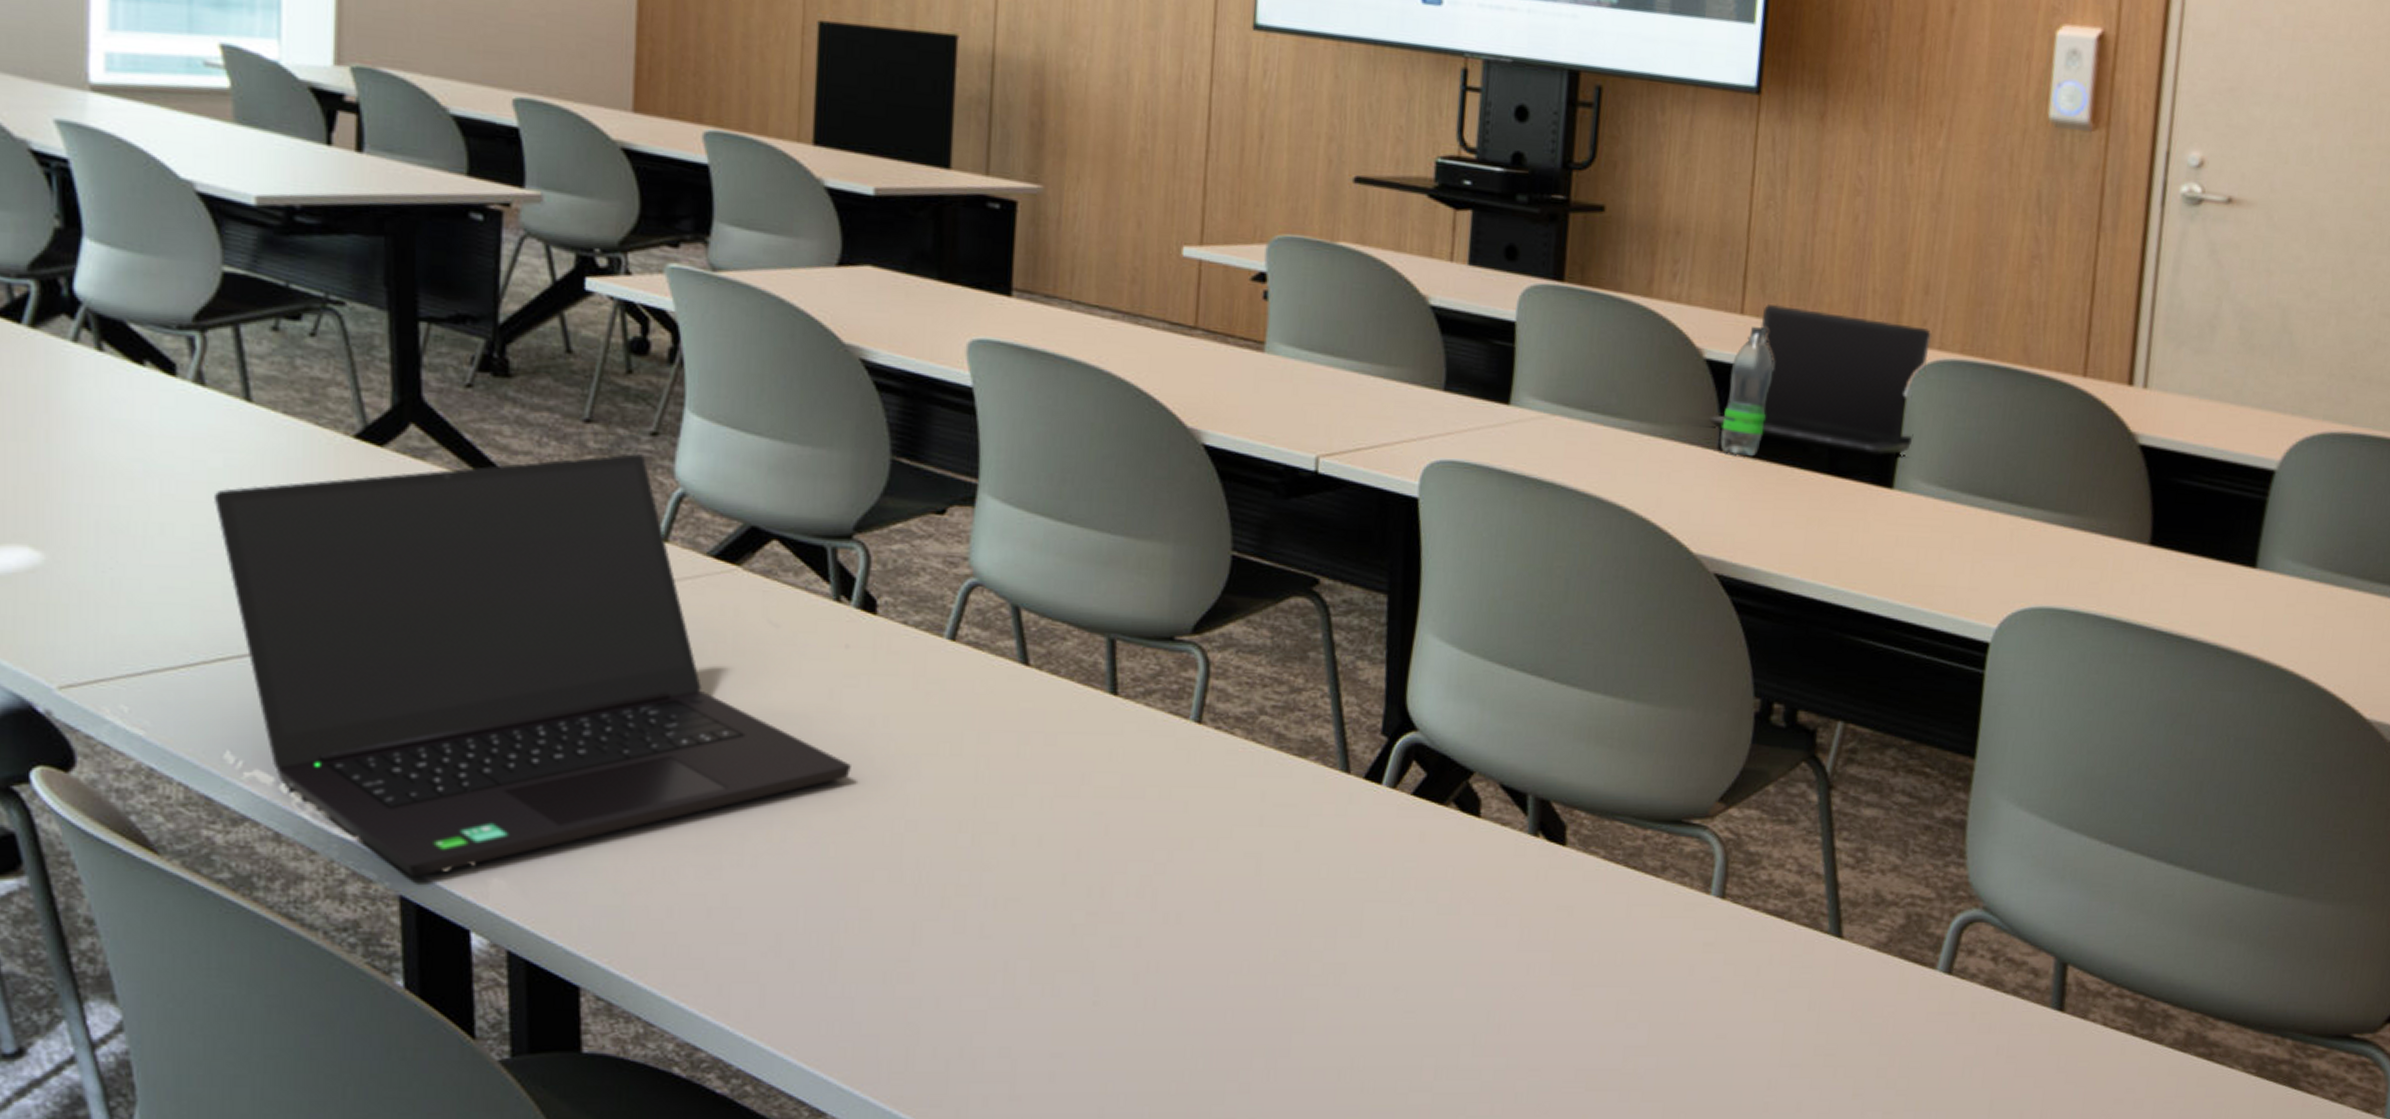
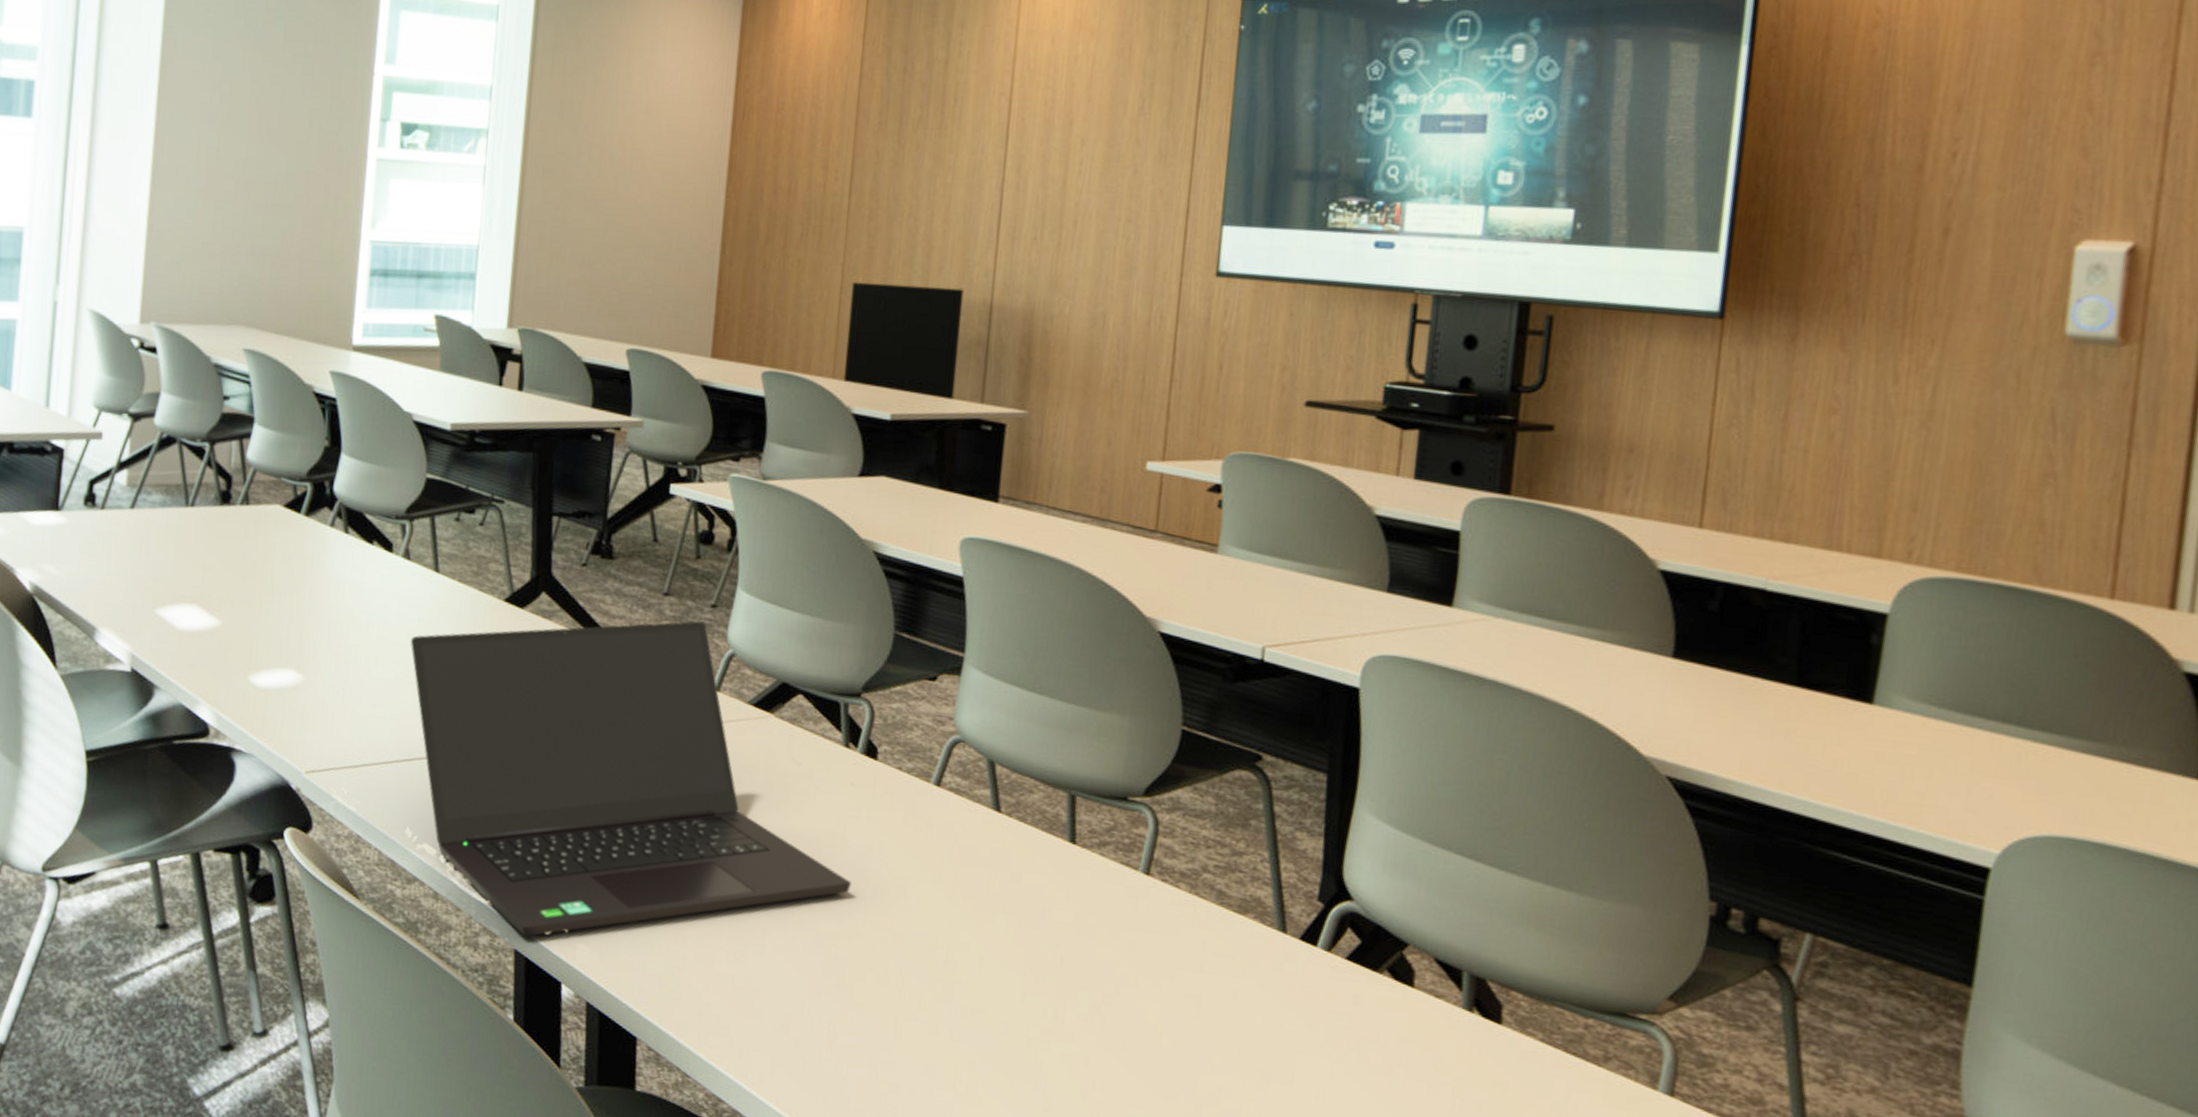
laptop computer: present [1709,303,1932,458] -> none [1663,518,1921,672]
bottle: present [1720,326,1774,457] -> none [1674,539,1736,666]

